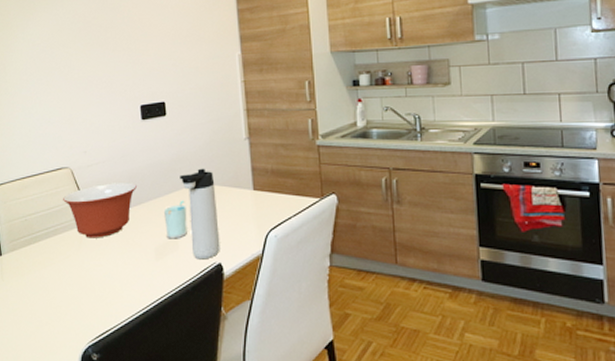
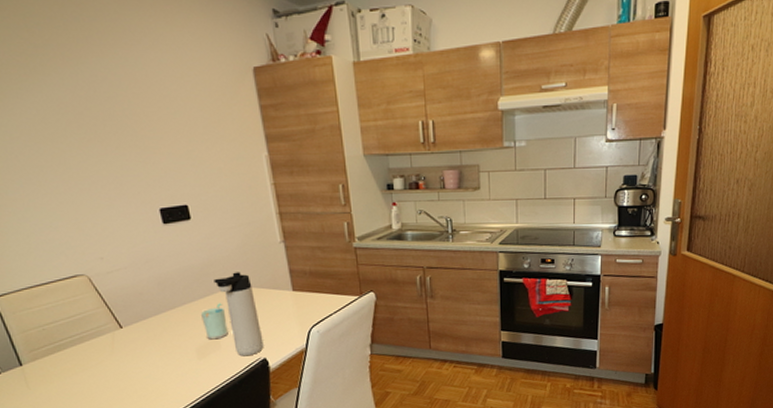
mixing bowl: present [63,182,137,238] -> none [84,288,168,344]

